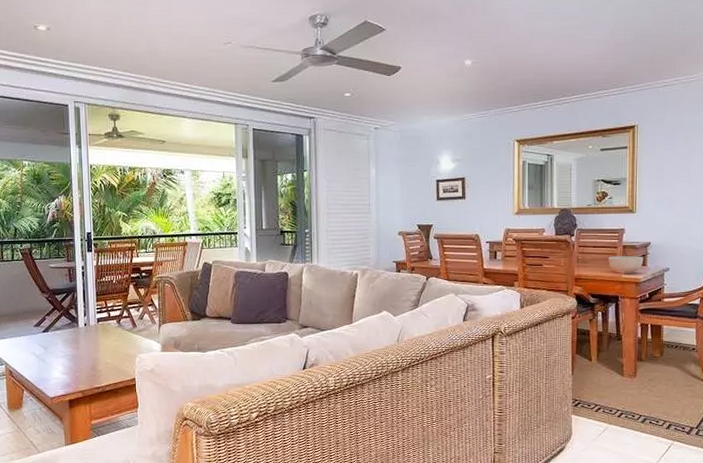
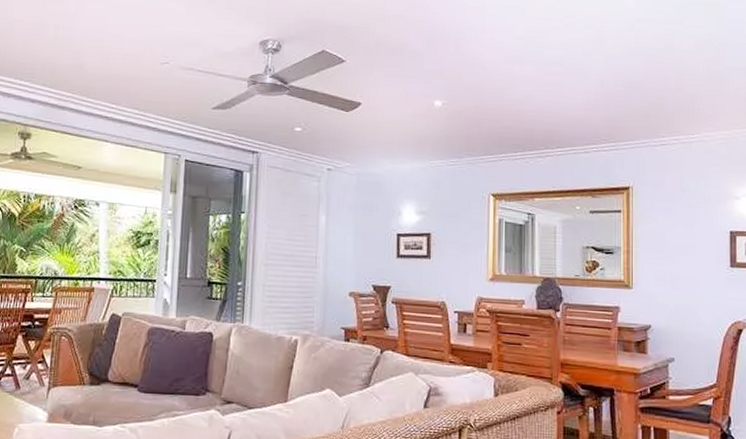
bowl: present [608,256,644,274] -> none [600,339,643,363]

